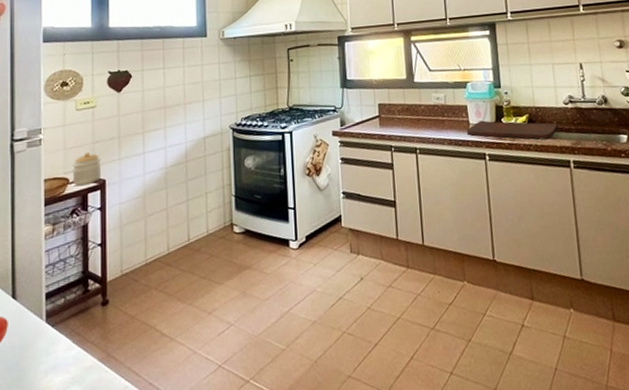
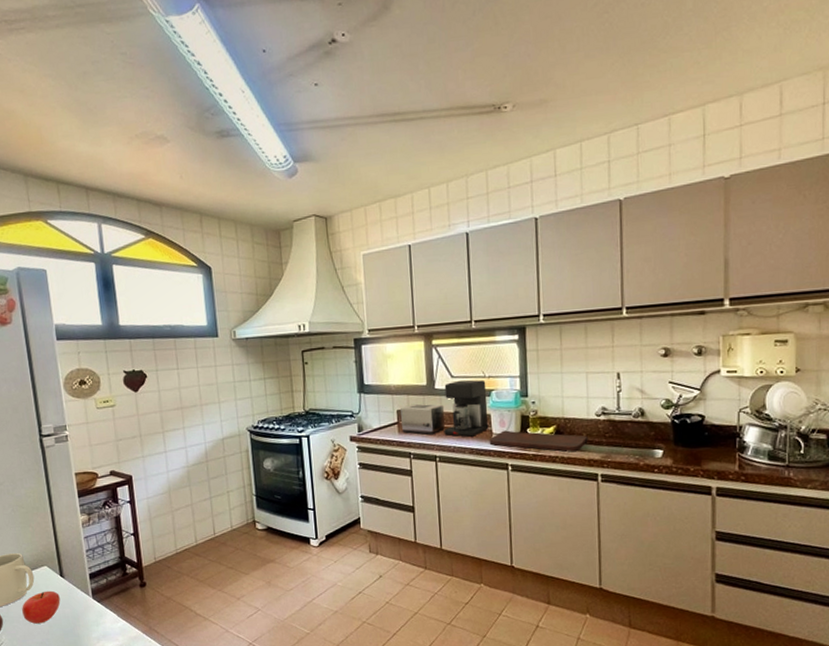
jar: present [72,153,102,186] -> none [99,450,128,481]
toaster: none [382,96,425,128] -> present [400,403,445,436]
coffee maker: none [423,72,466,128] -> present [444,379,489,437]

